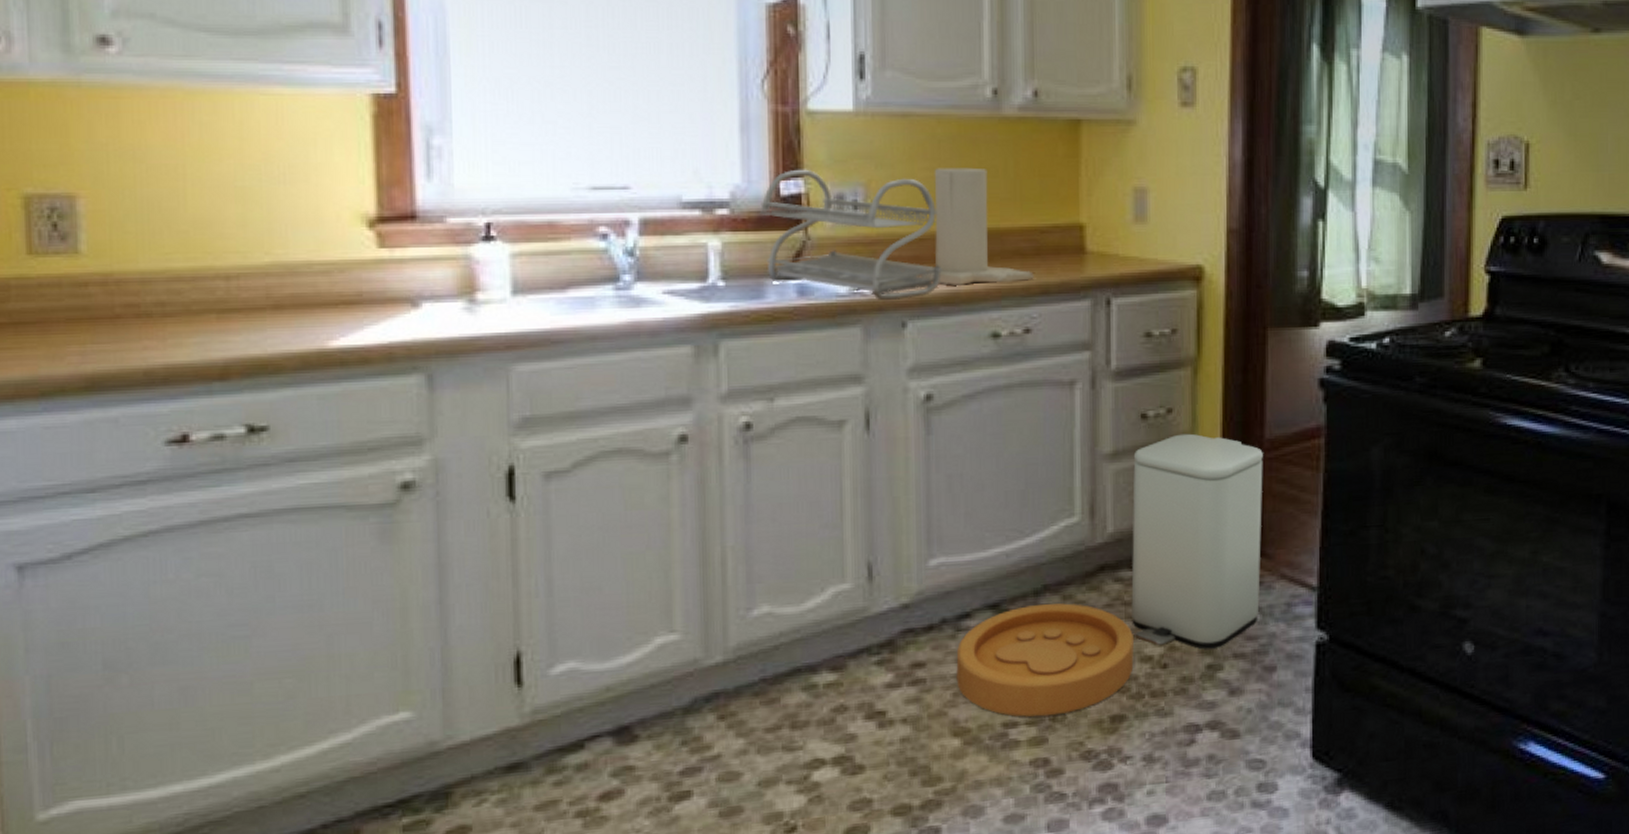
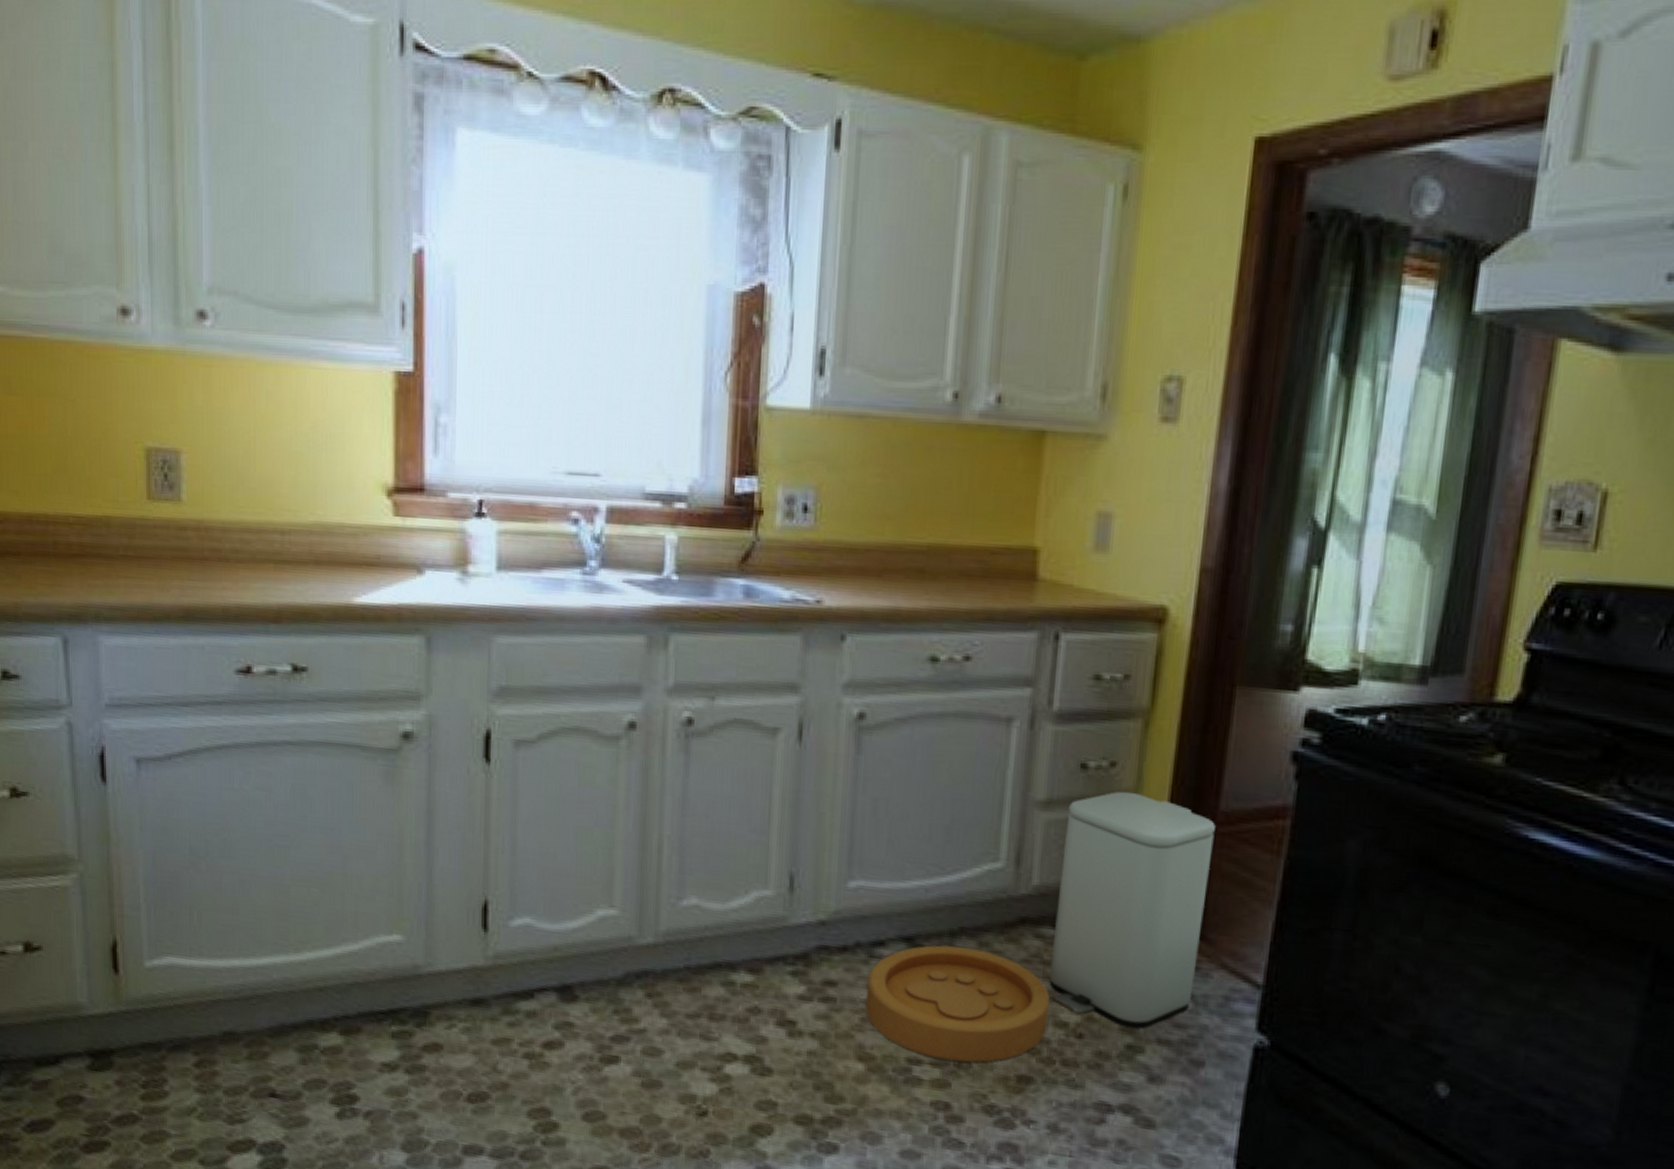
dish rack: present [759,169,943,301] -> none [714,467,886,612]
paper towel: present [923,167,1034,287] -> none [865,475,980,606]

